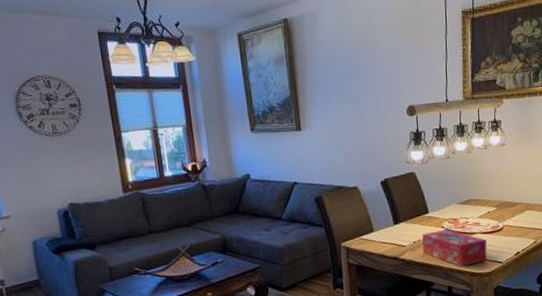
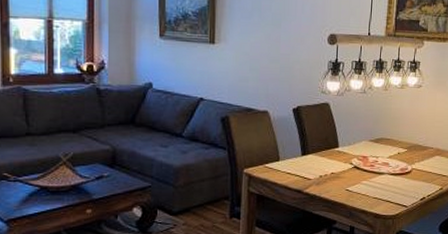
tissue box: present [422,229,487,267] -> none [328,166,394,207]

